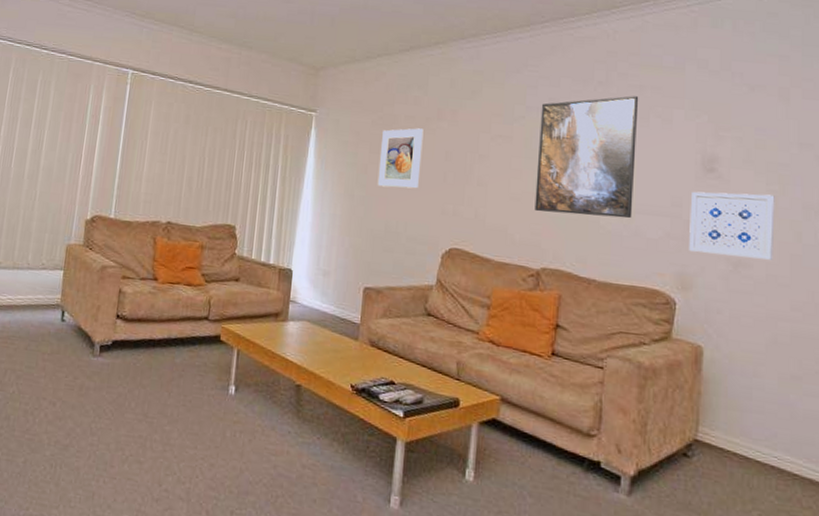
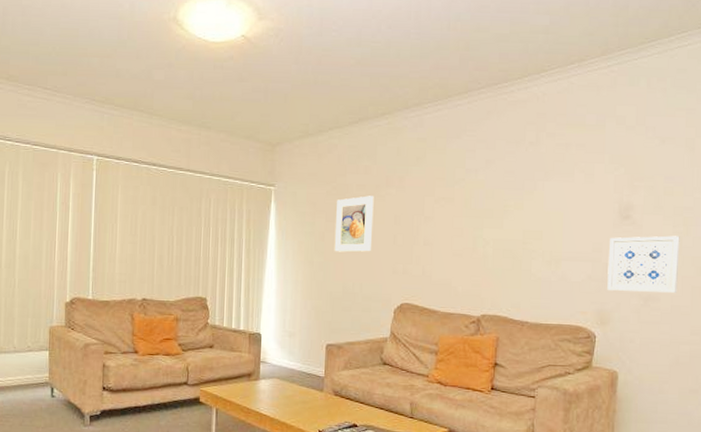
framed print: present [534,96,639,219] -> none [475,154,565,266]

